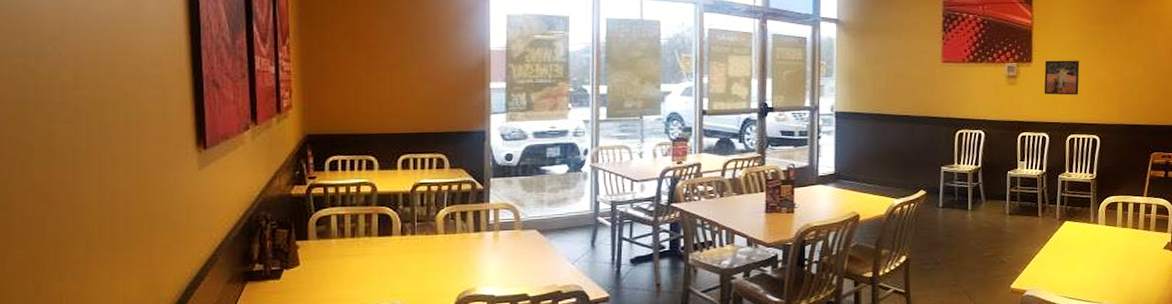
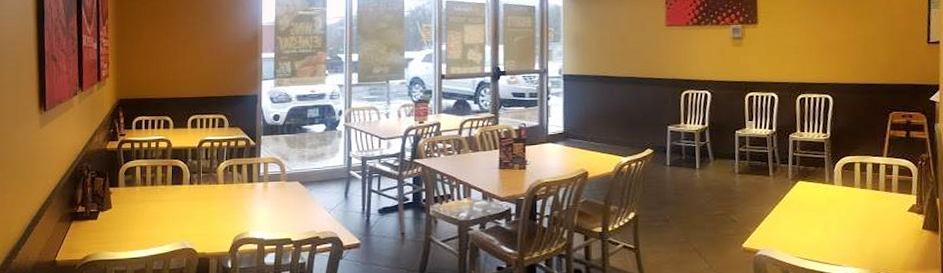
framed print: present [1044,60,1080,95] -> none [771,20,808,56]

